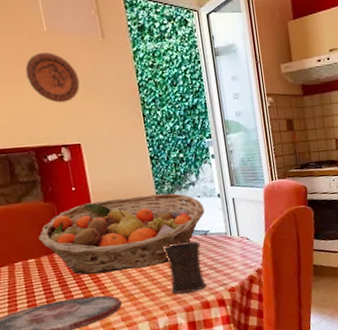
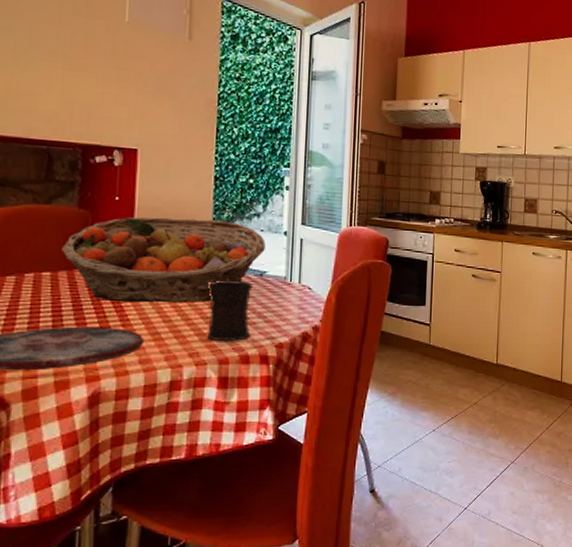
decorative plate: present [25,52,80,103] -> none [93,42,153,101]

